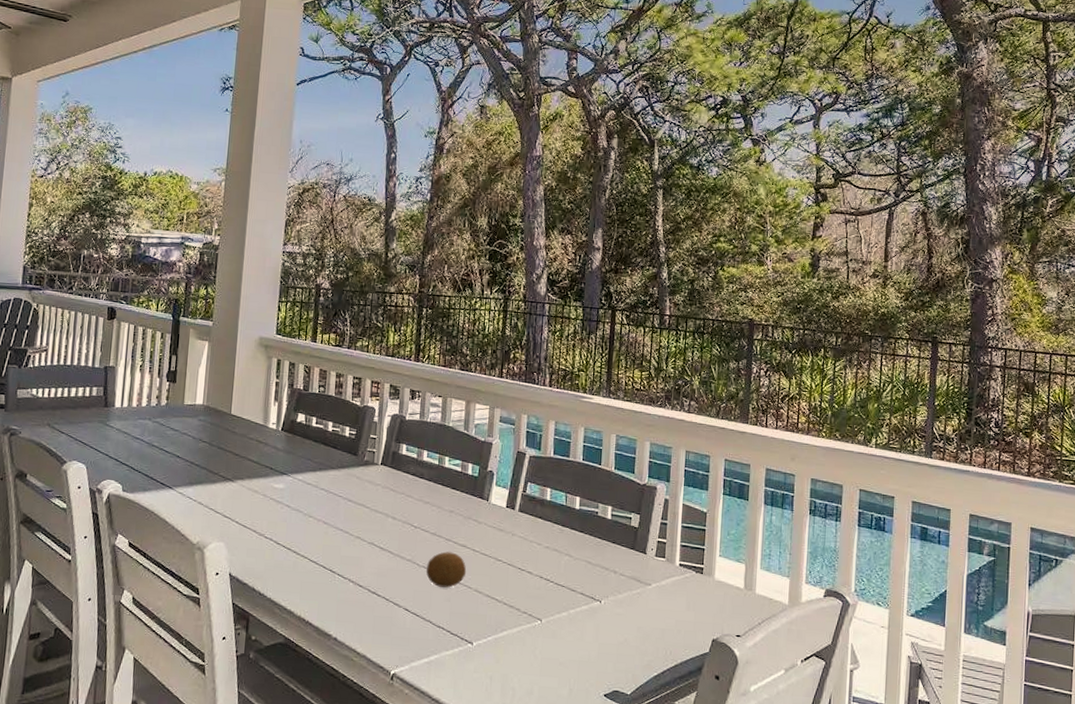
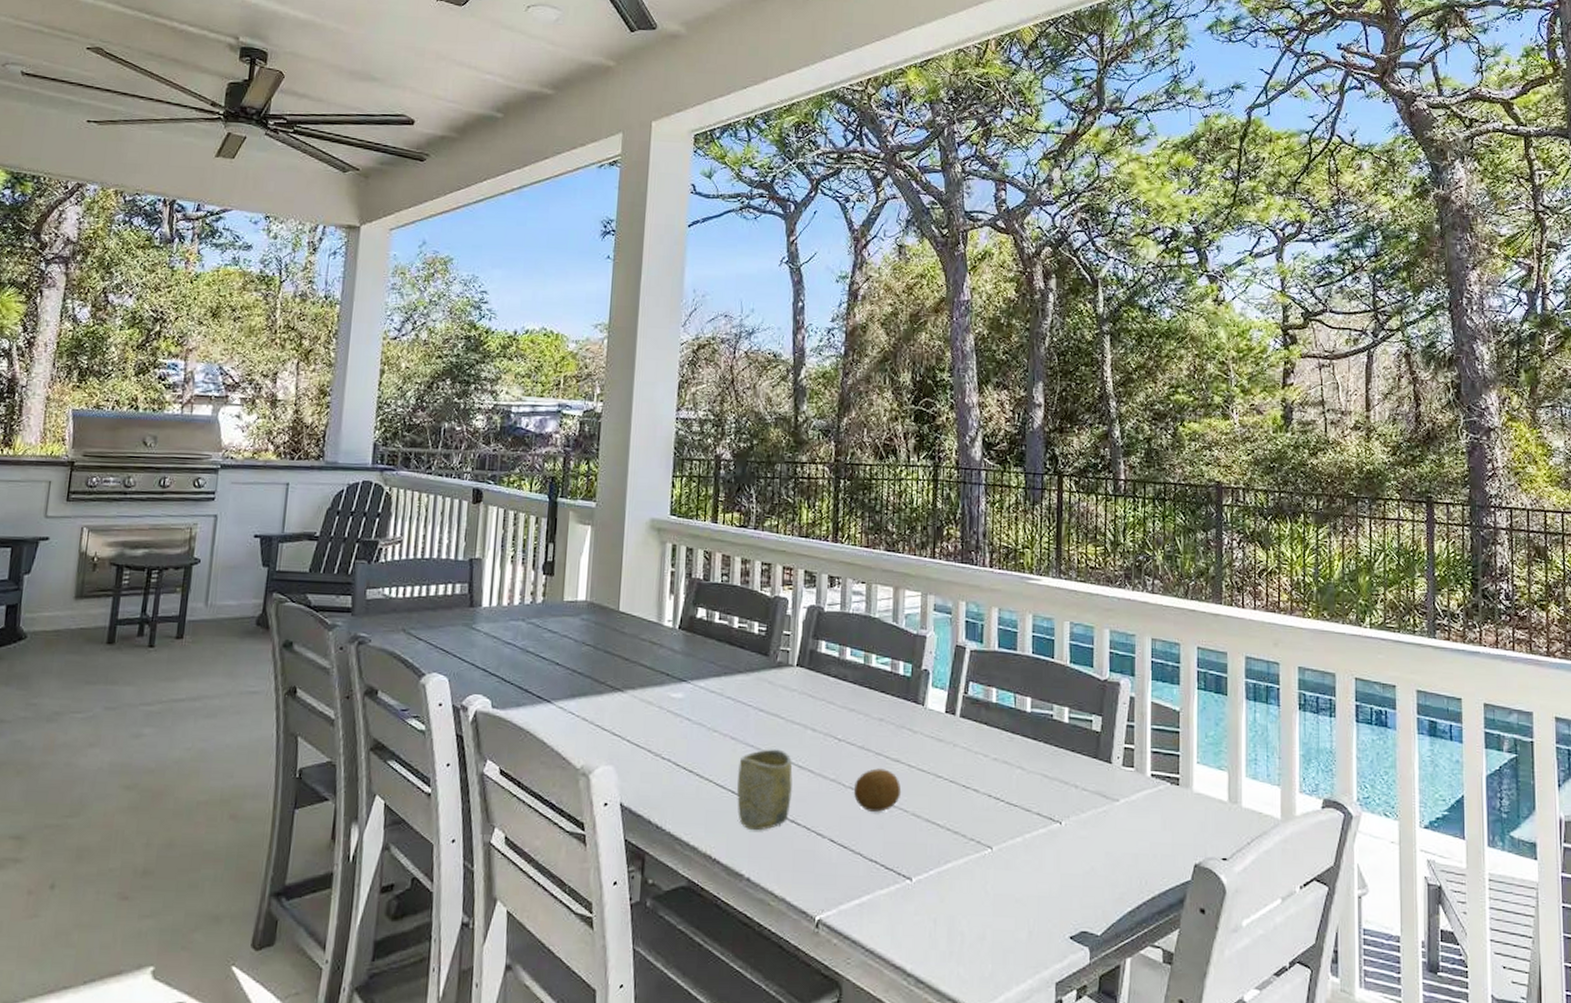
cup: none [327,532,375,600] -> present [737,749,793,831]

